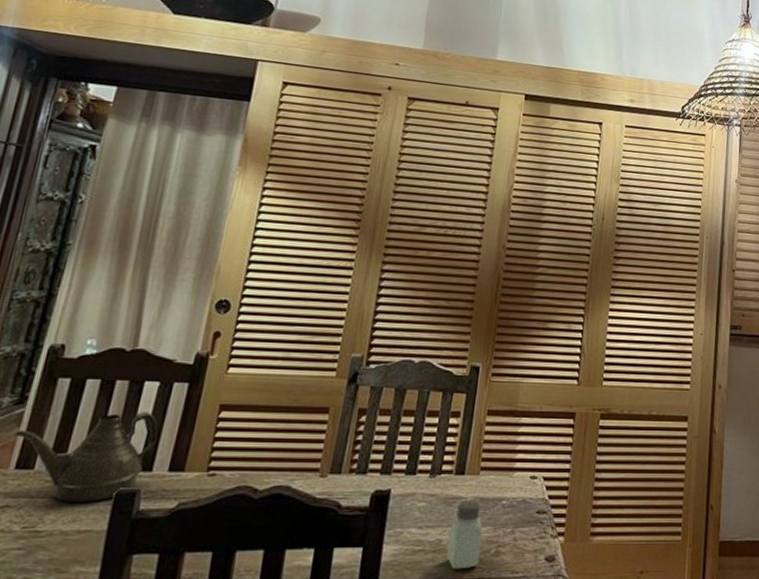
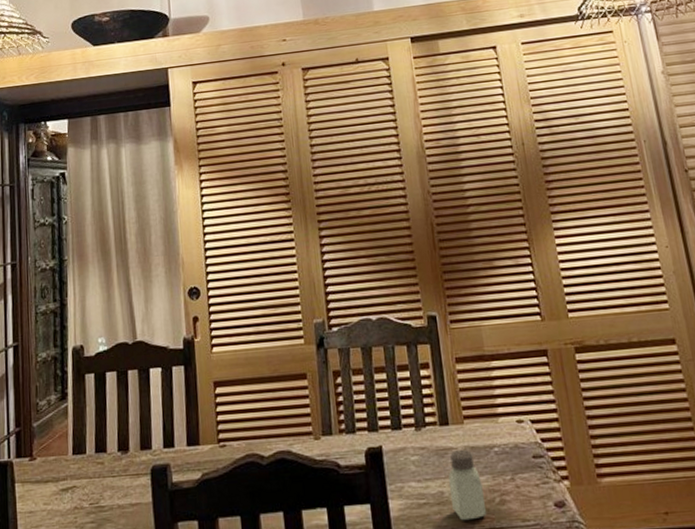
teapot: present [15,412,158,502] -> none [66,395,171,480]

